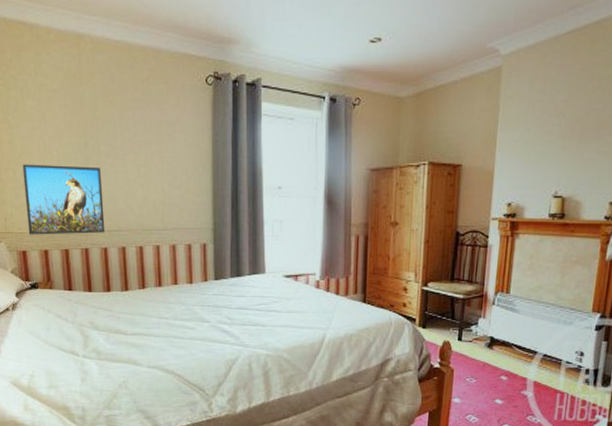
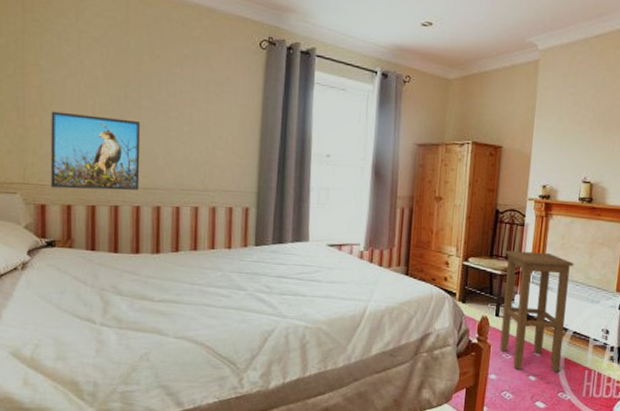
stool: none [463,273,544,396] -> present [499,250,574,373]

